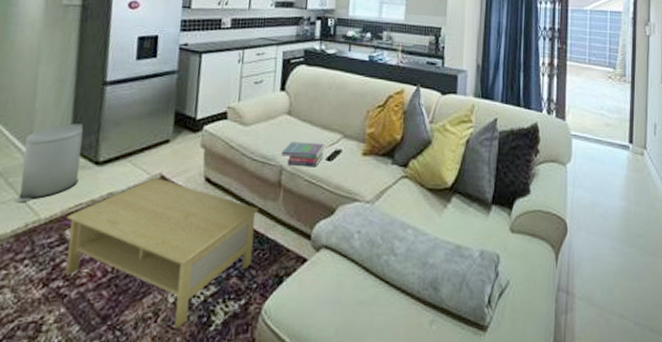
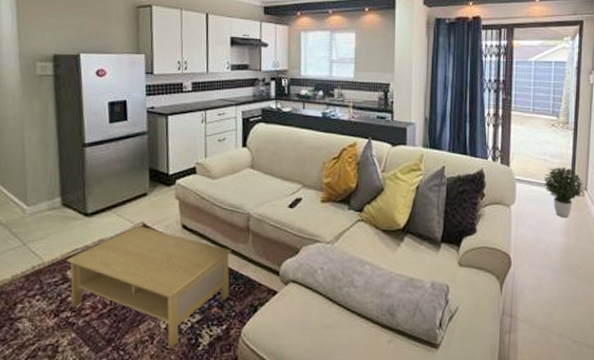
pedal bin: present [15,123,84,202] -> none [20,181,72,248]
books: present [282,142,324,167] -> none [248,192,286,214]
potted plant: none [601,123,643,180] -> present [543,167,584,218]

